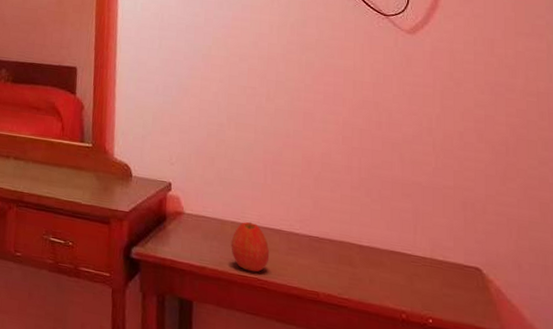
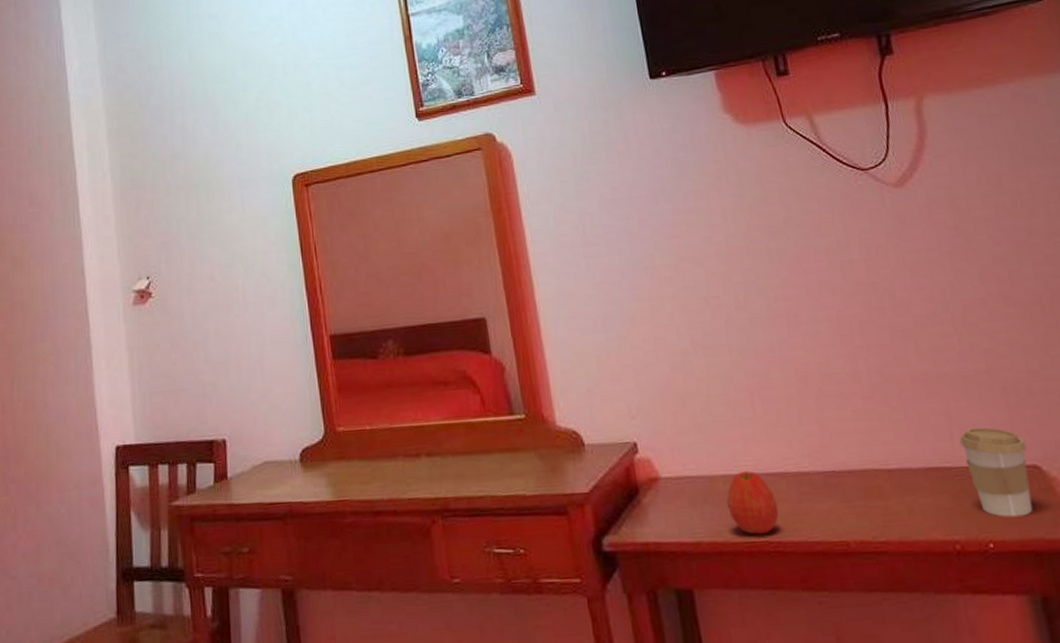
coffee cup: none [420,228,473,305] -> present [959,427,1033,517]

